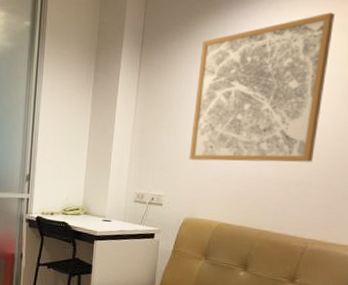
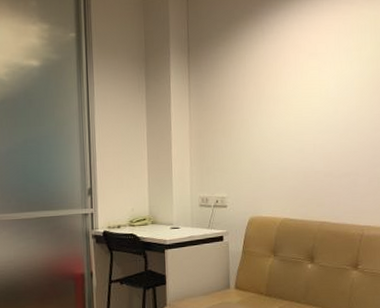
wall art: present [189,12,335,162] -> none [244,15,357,160]

